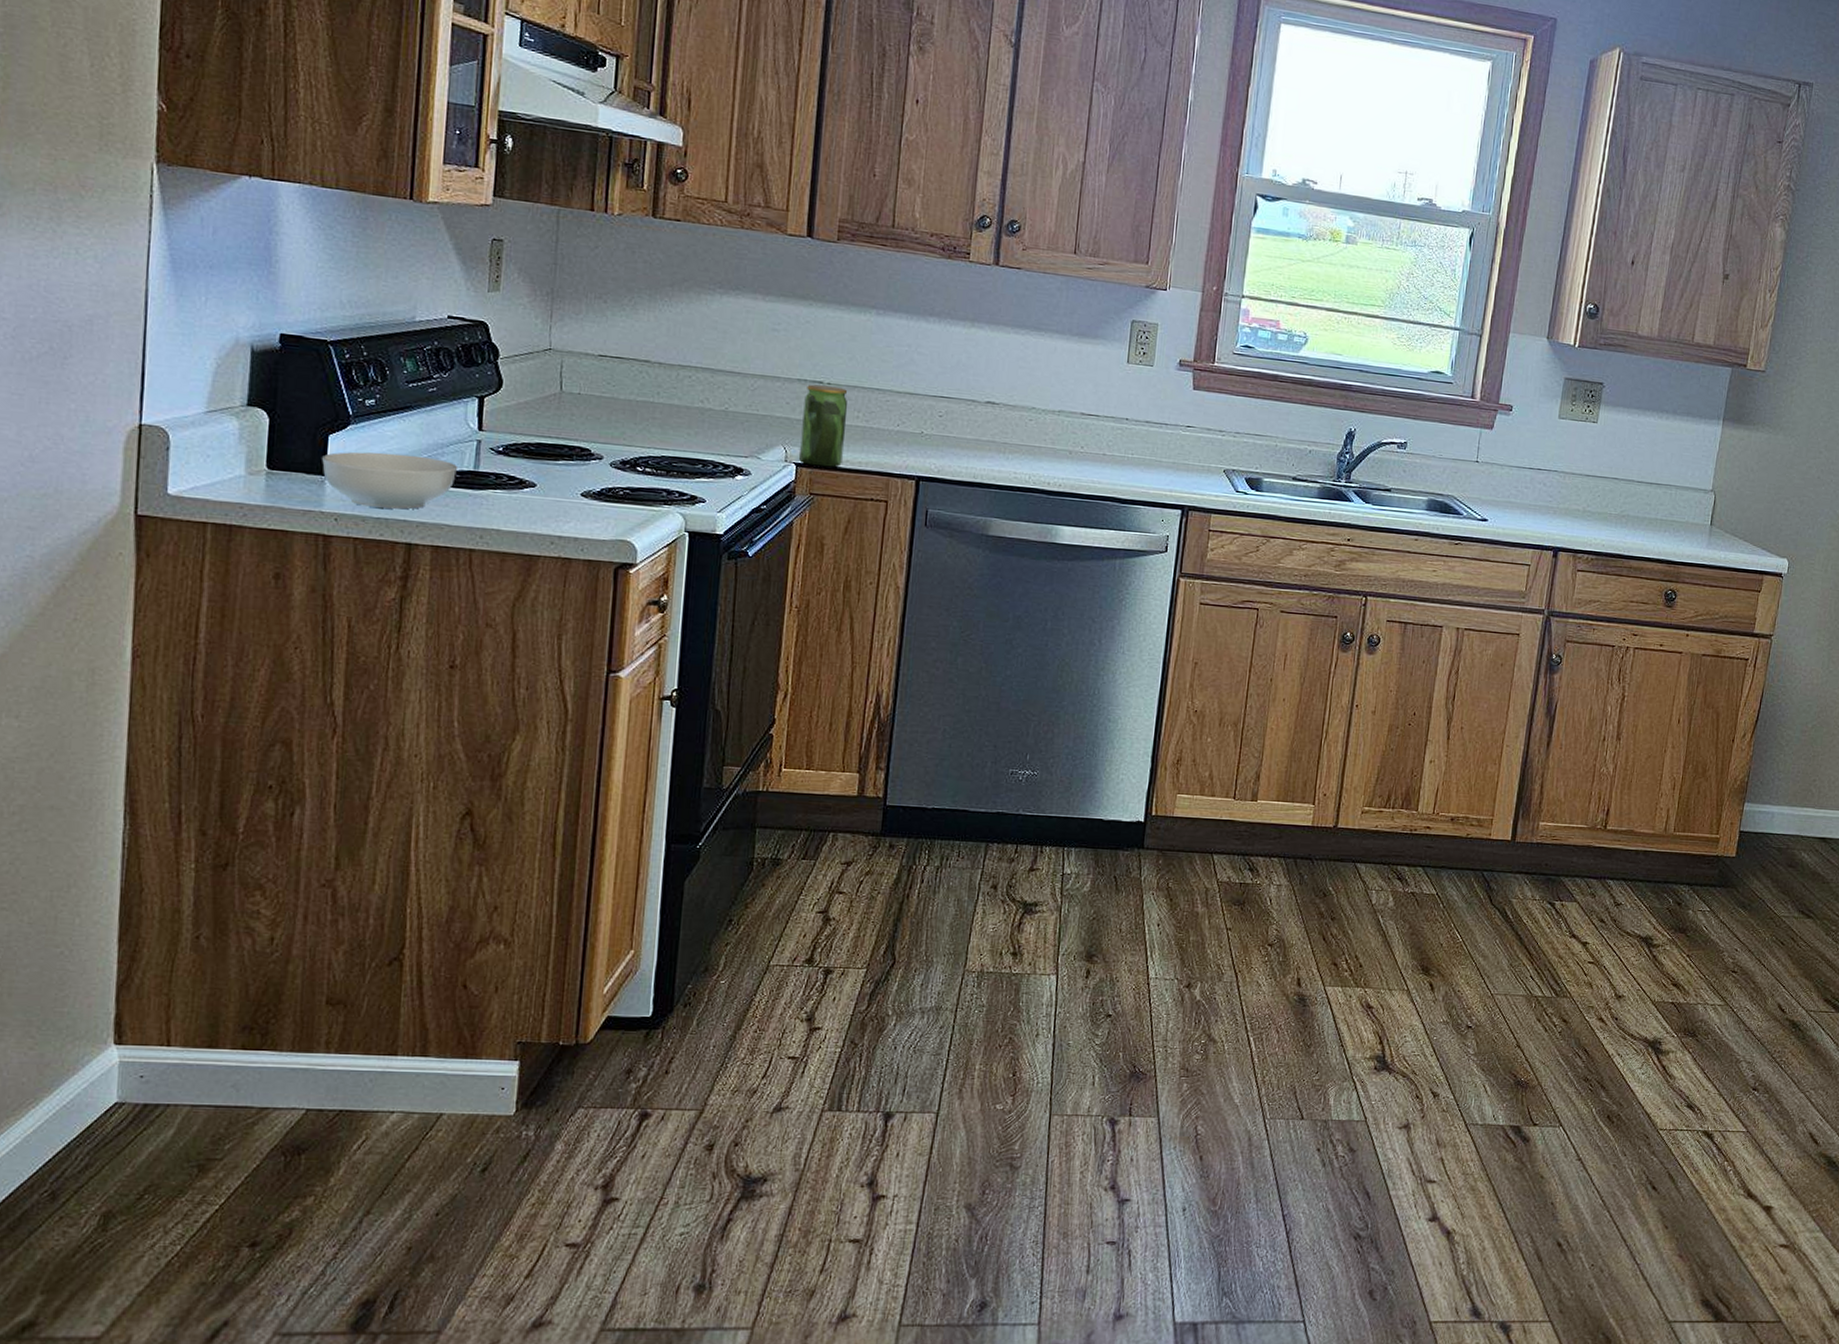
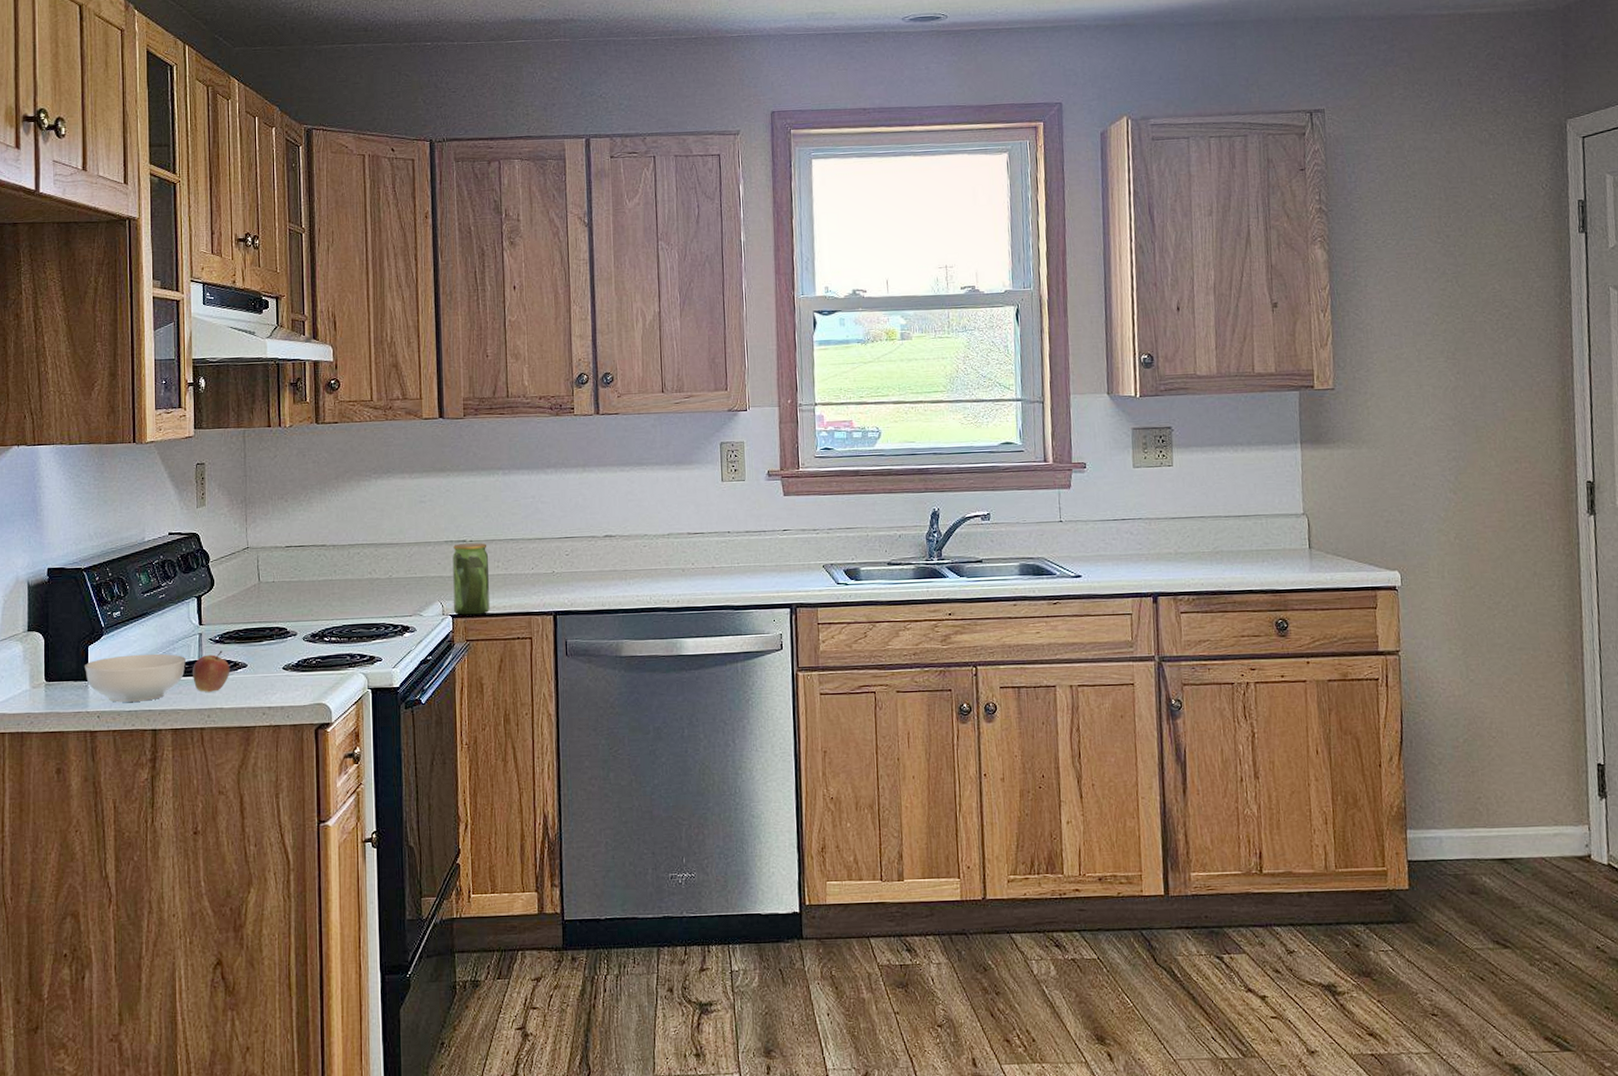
fruit: none [463,463,514,511] -> present [192,650,230,693]

